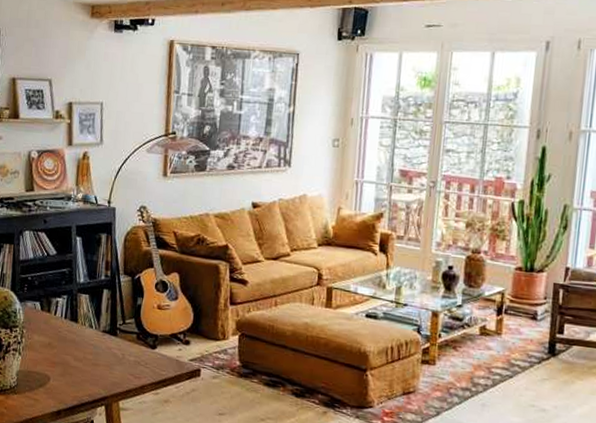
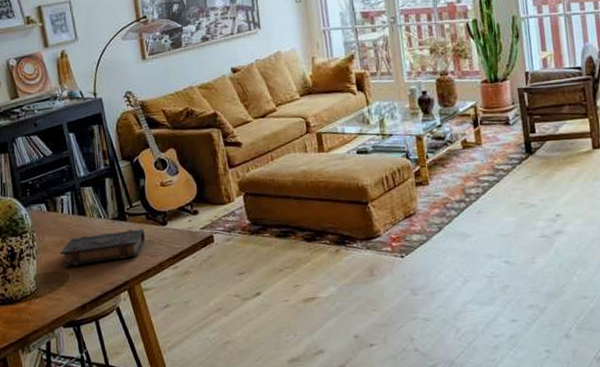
book: none [45,341,133,374] -> present [59,228,146,267]

